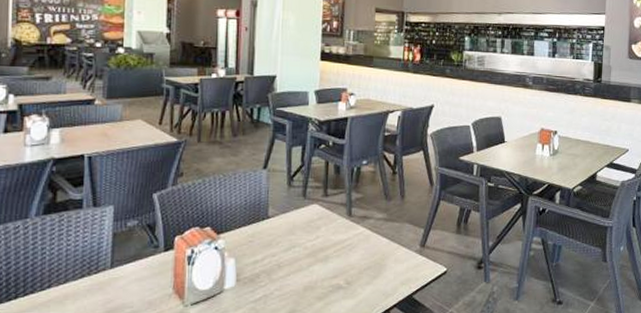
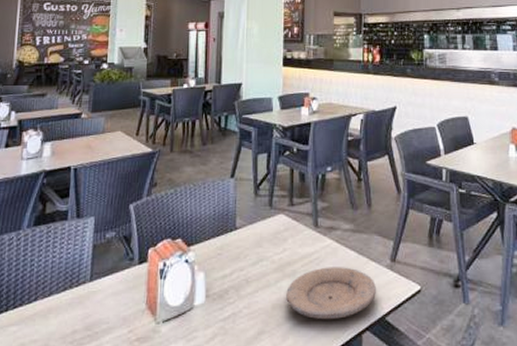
plate: none [318,252,406,298] -> present [286,267,377,319]

